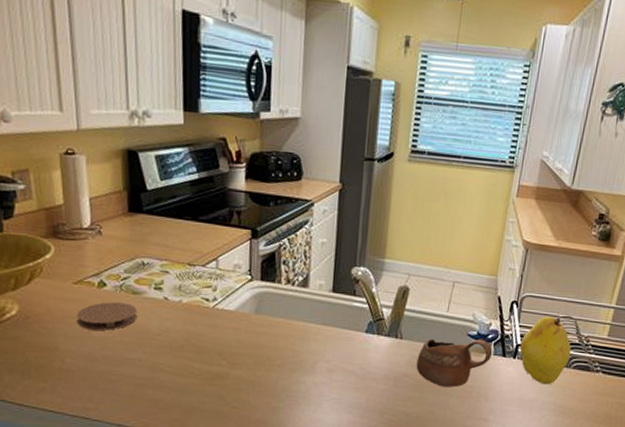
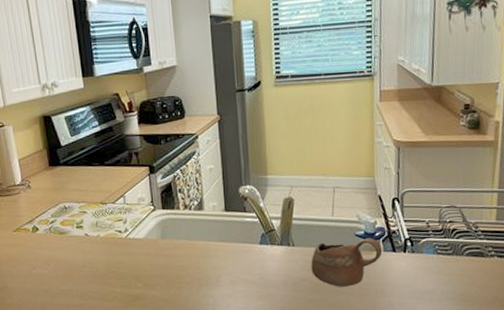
coaster: present [76,302,138,331] -> none [18,242,66,269]
fruit: present [520,316,572,385] -> none [408,208,461,275]

